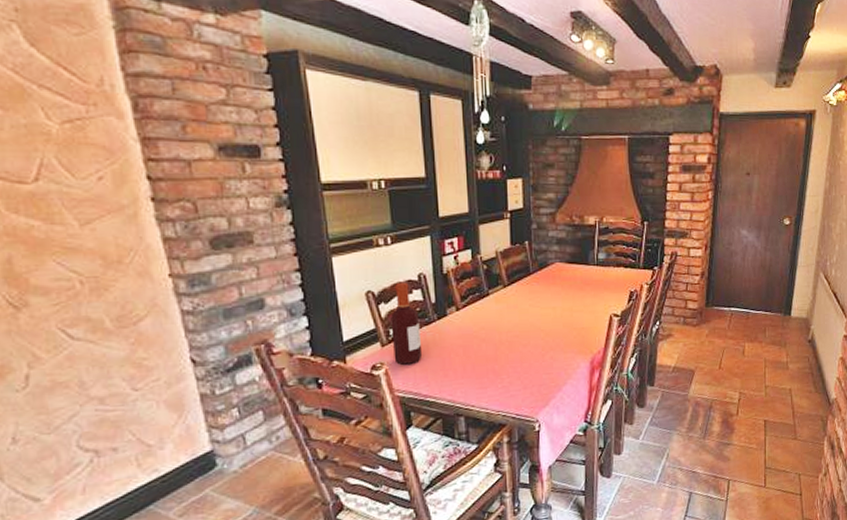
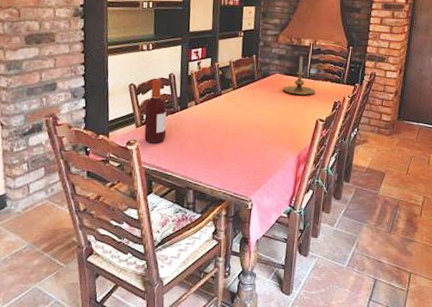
candle holder: none [565,237,606,287] -> present [282,55,316,95]

